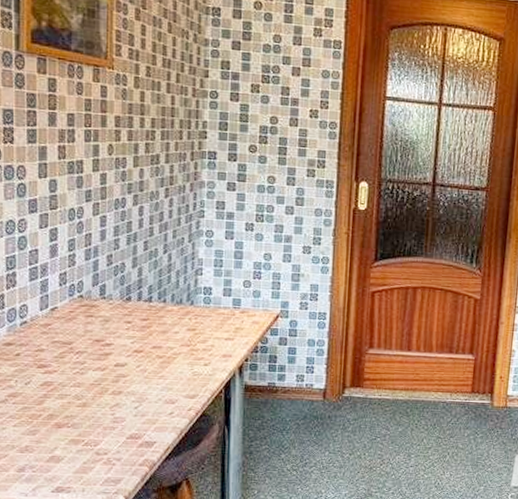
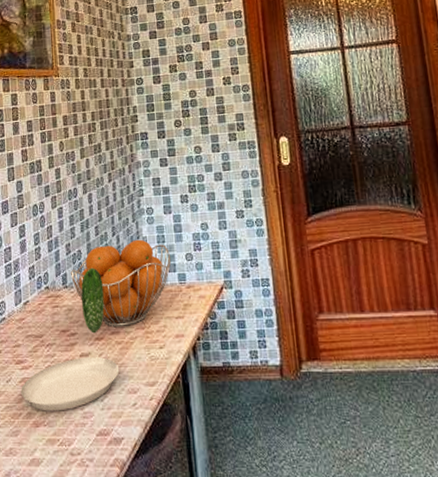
plate: none [42,282,158,415] -> present [21,267,120,411]
fruit basket: none [110,260,228,343] -> present [70,239,171,328]

